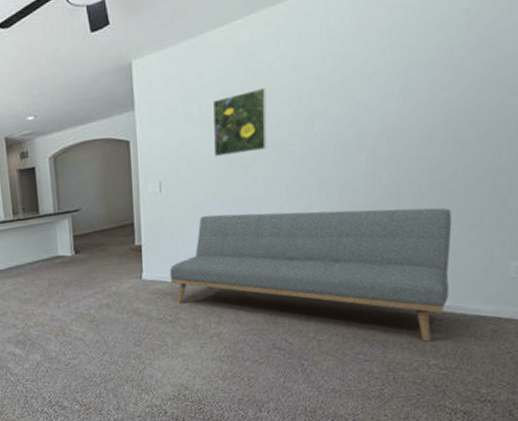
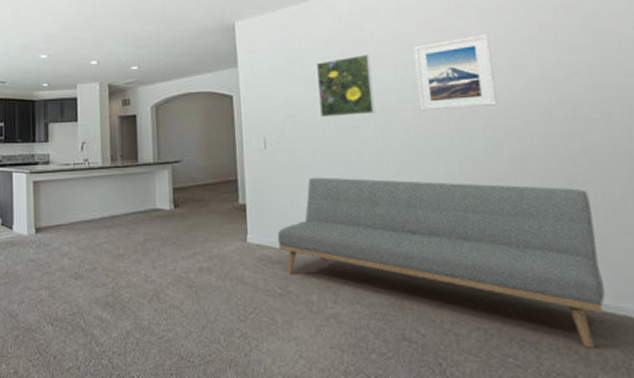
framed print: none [310,58,386,144] -> present [413,34,497,111]

